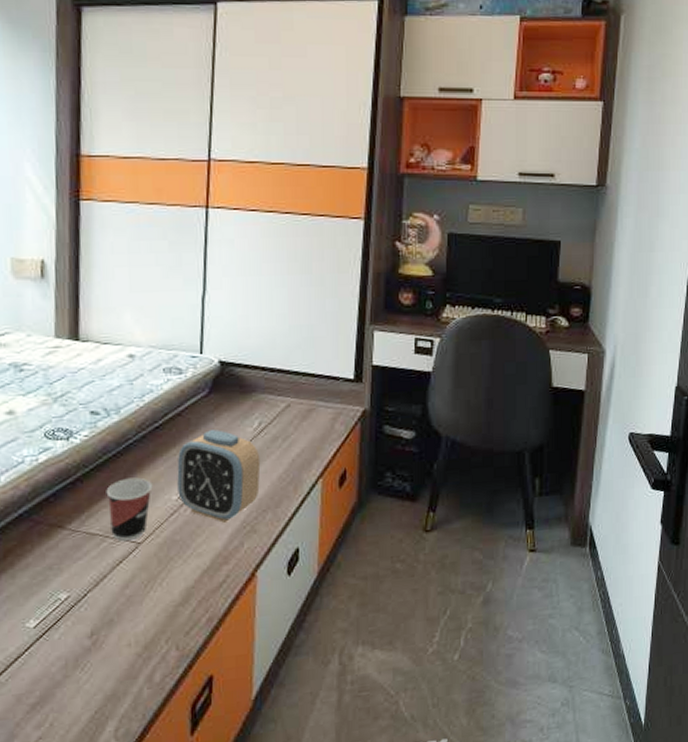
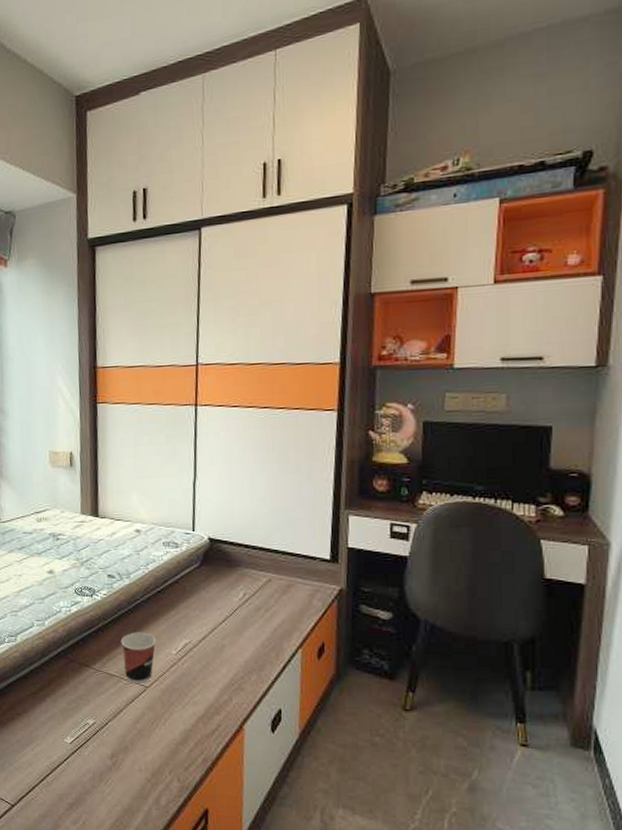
alarm clock: present [177,430,261,523] -> none [175,597,246,678]

